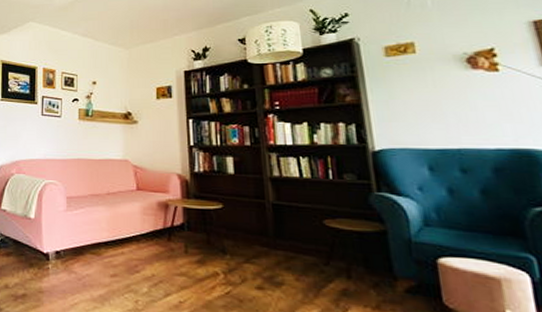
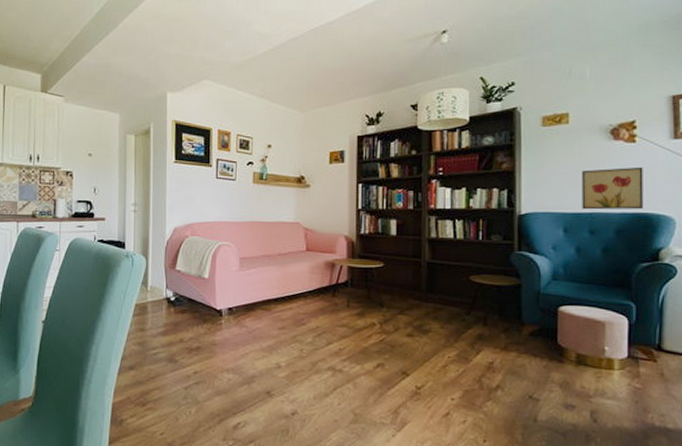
wall art: none [440,97,523,146] -> present [582,167,643,210]

